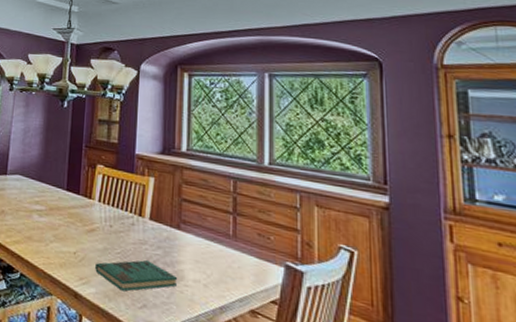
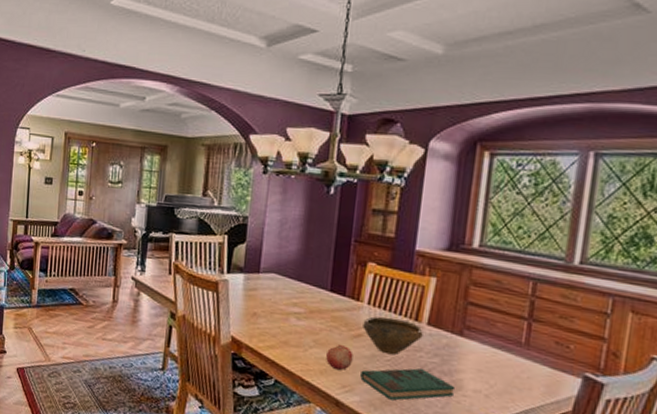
fruit: none [65,238,88,264] -> present [326,344,353,371]
bowl: none [95,212,147,248] -> present [363,316,423,355]

